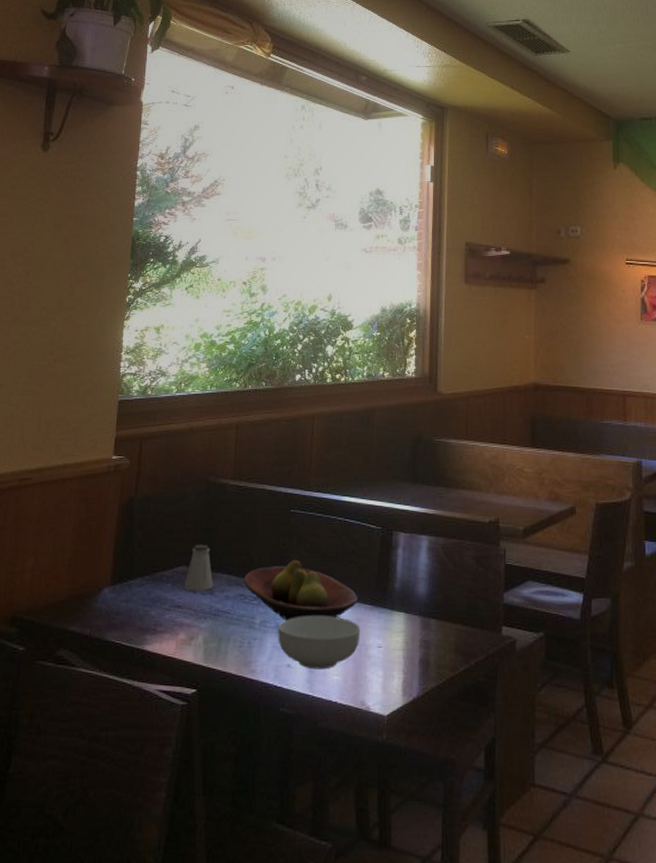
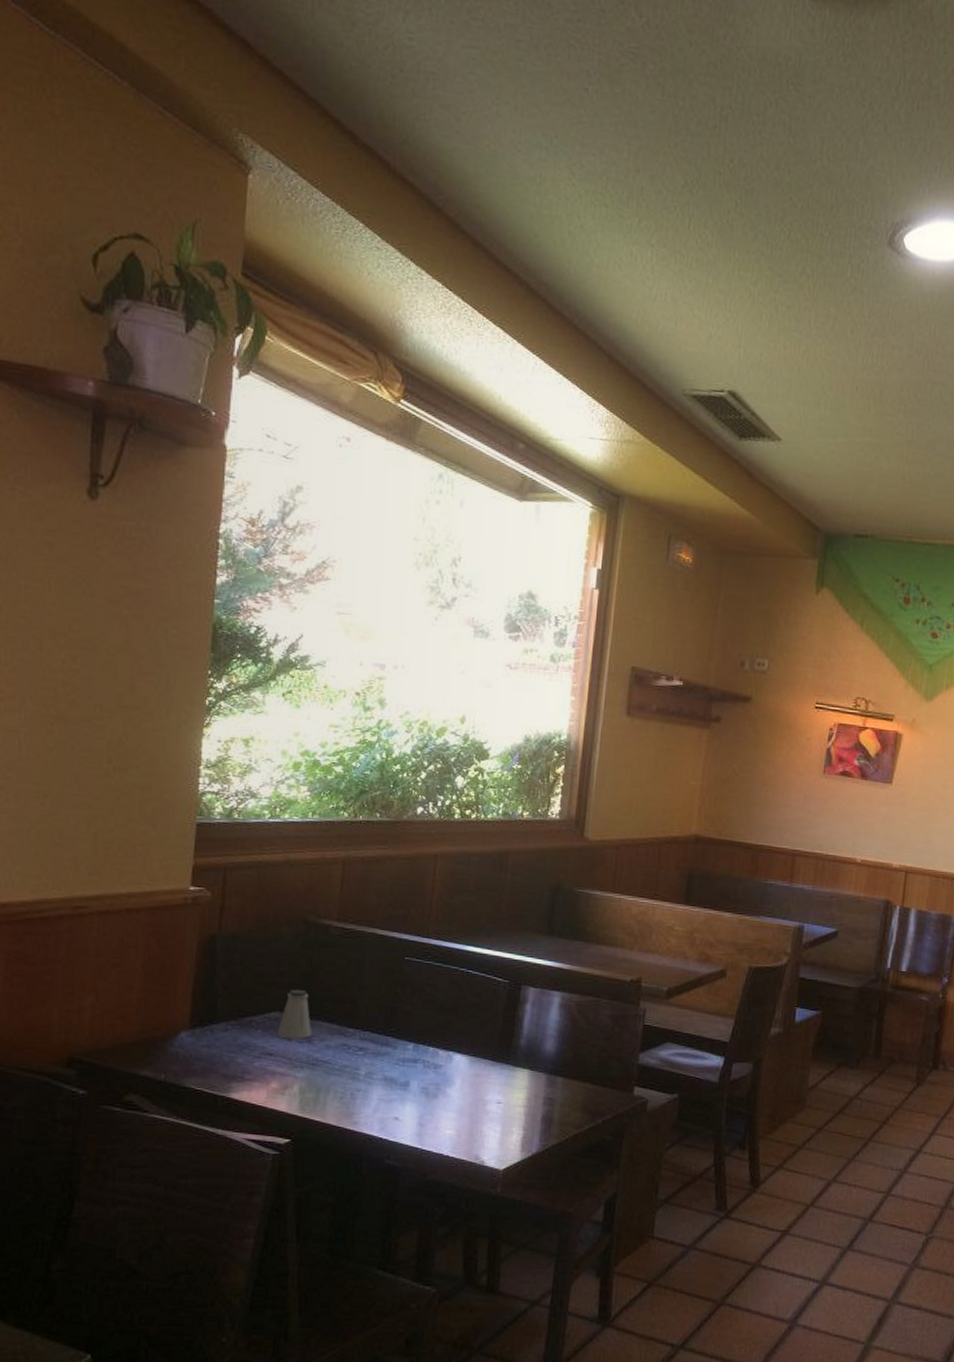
fruit bowl: present [243,560,358,621] -> none [347,1010,478,1073]
cereal bowl: present [278,616,361,670] -> none [385,1069,479,1124]

